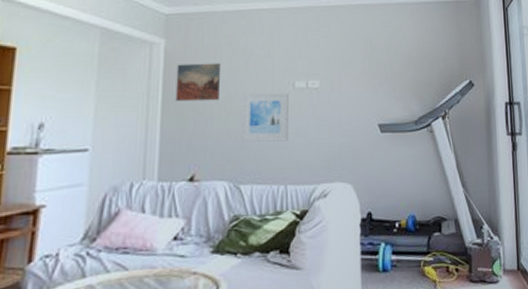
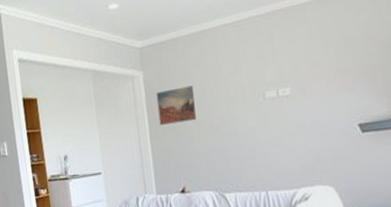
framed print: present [241,92,289,142] -> none [217,104,265,155]

